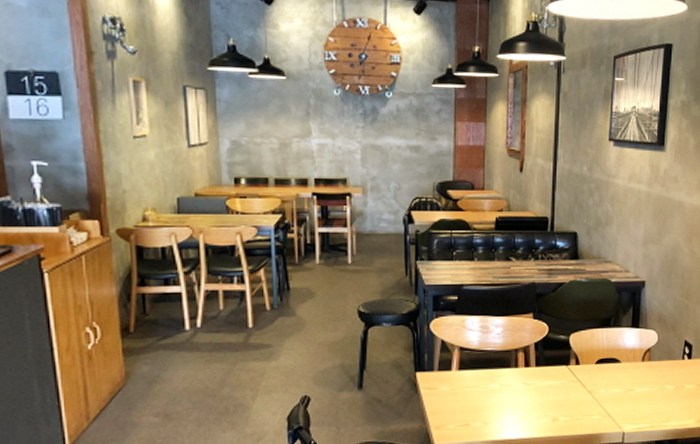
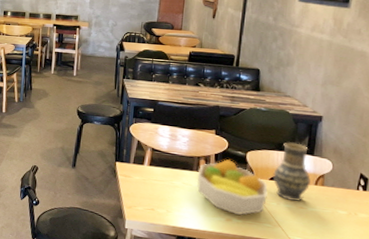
fruit bowl: none [516,347,595,412] -> present [196,159,268,215]
vase: none [599,315,638,384] -> present [273,142,311,201]

